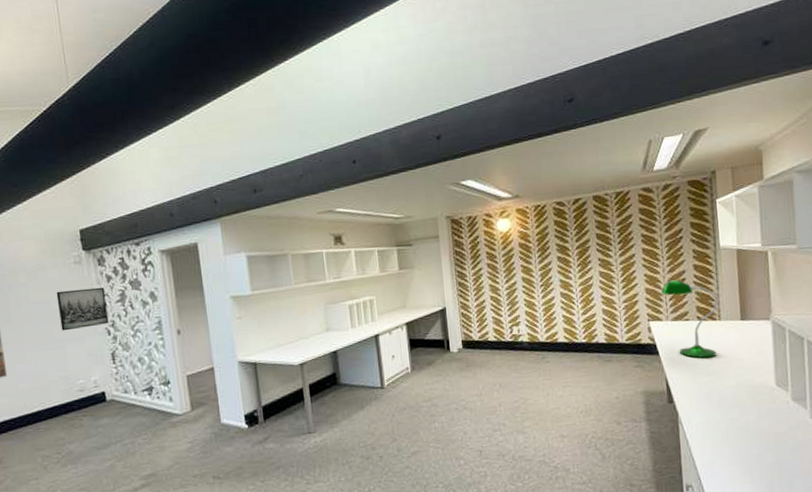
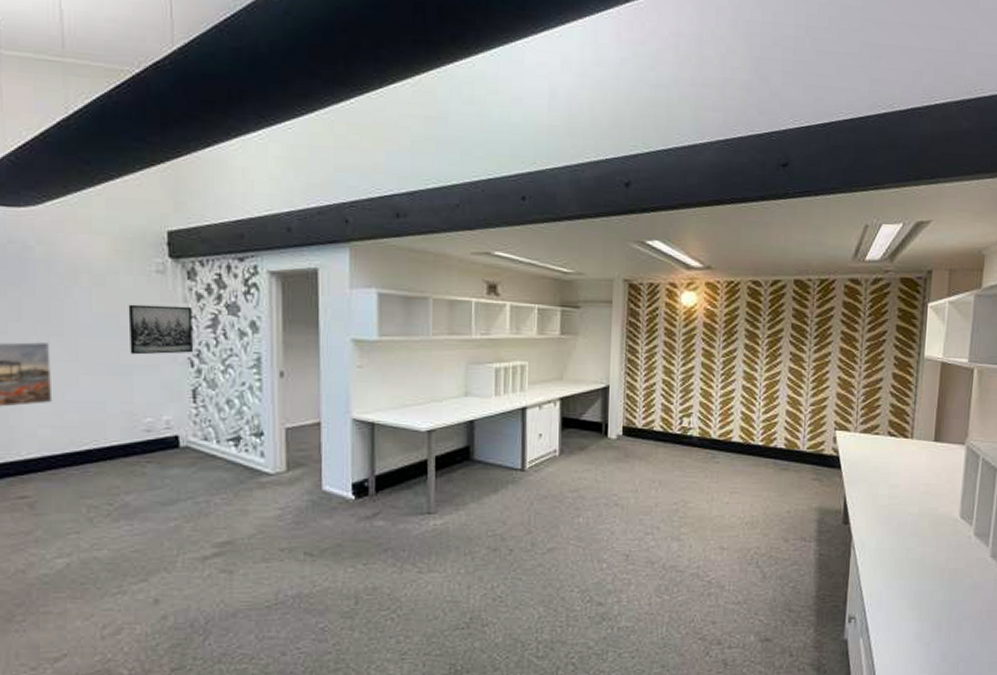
desk lamp: present [660,279,719,358] -> none [852,387,914,479]

